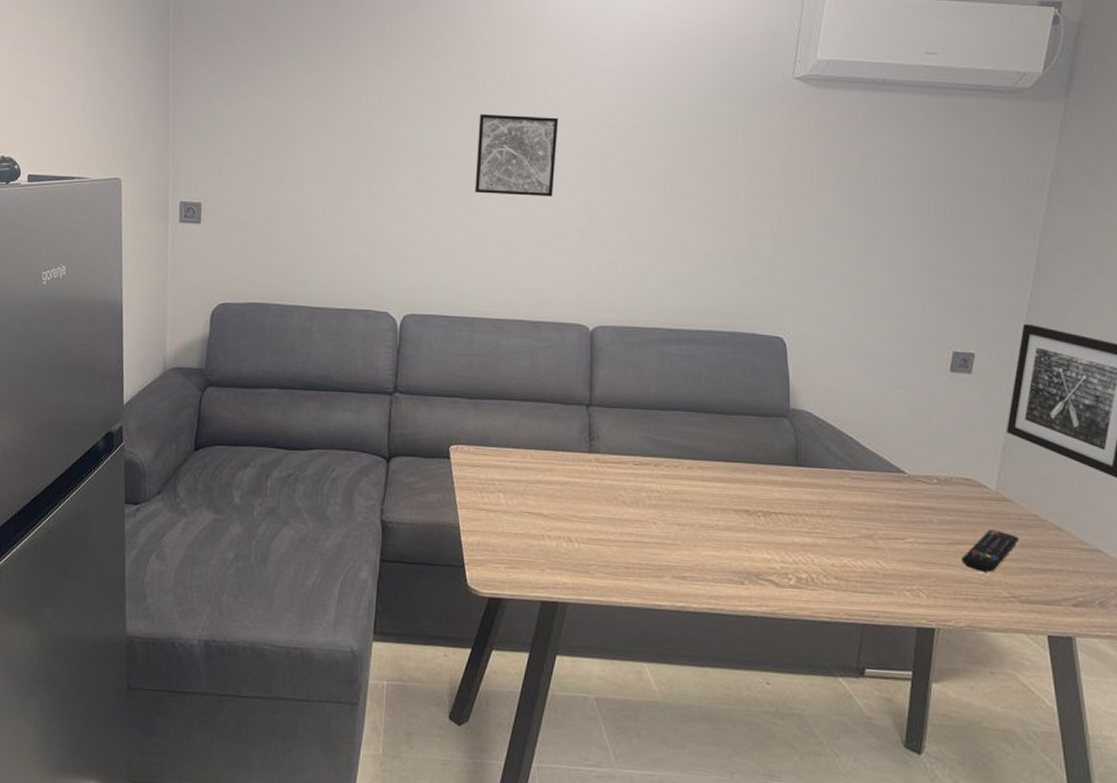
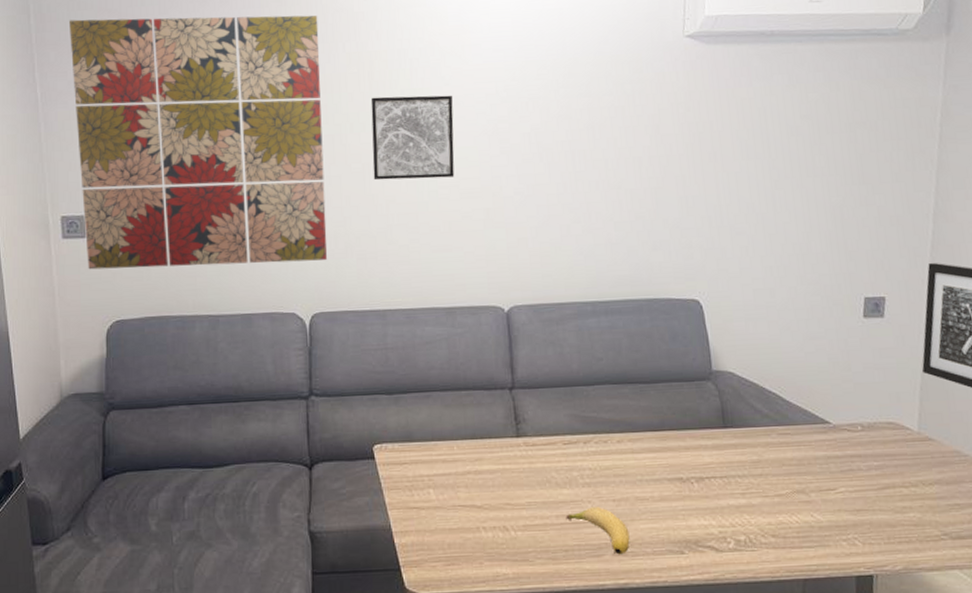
wall art: none [200,20,437,265] -> present [69,15,328,270]
banana: none [630,528,691,578] -> present [566,507,630,555]
remote control: present [961,530,1020,572] -> none [891,470,945,513]

